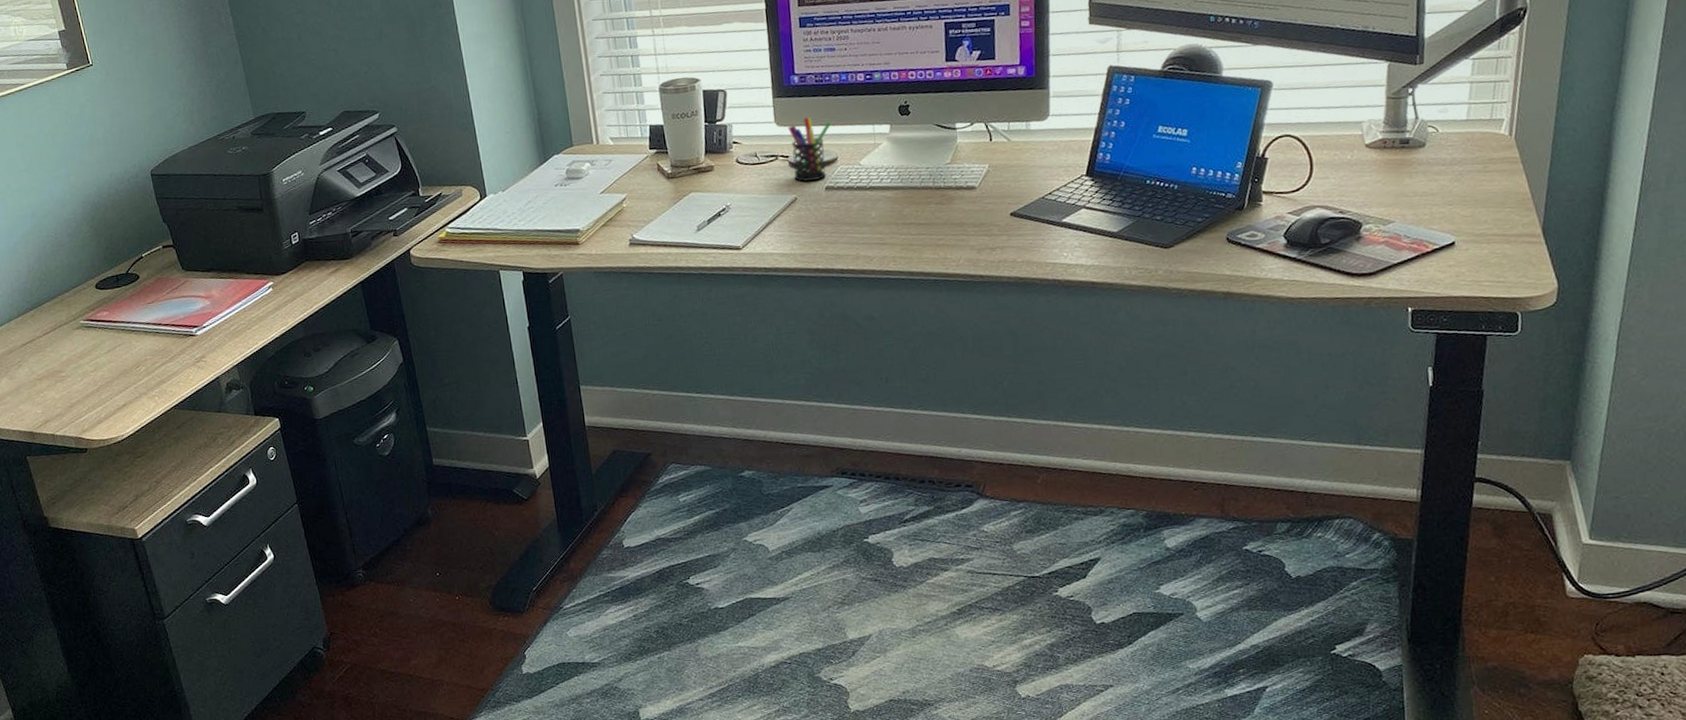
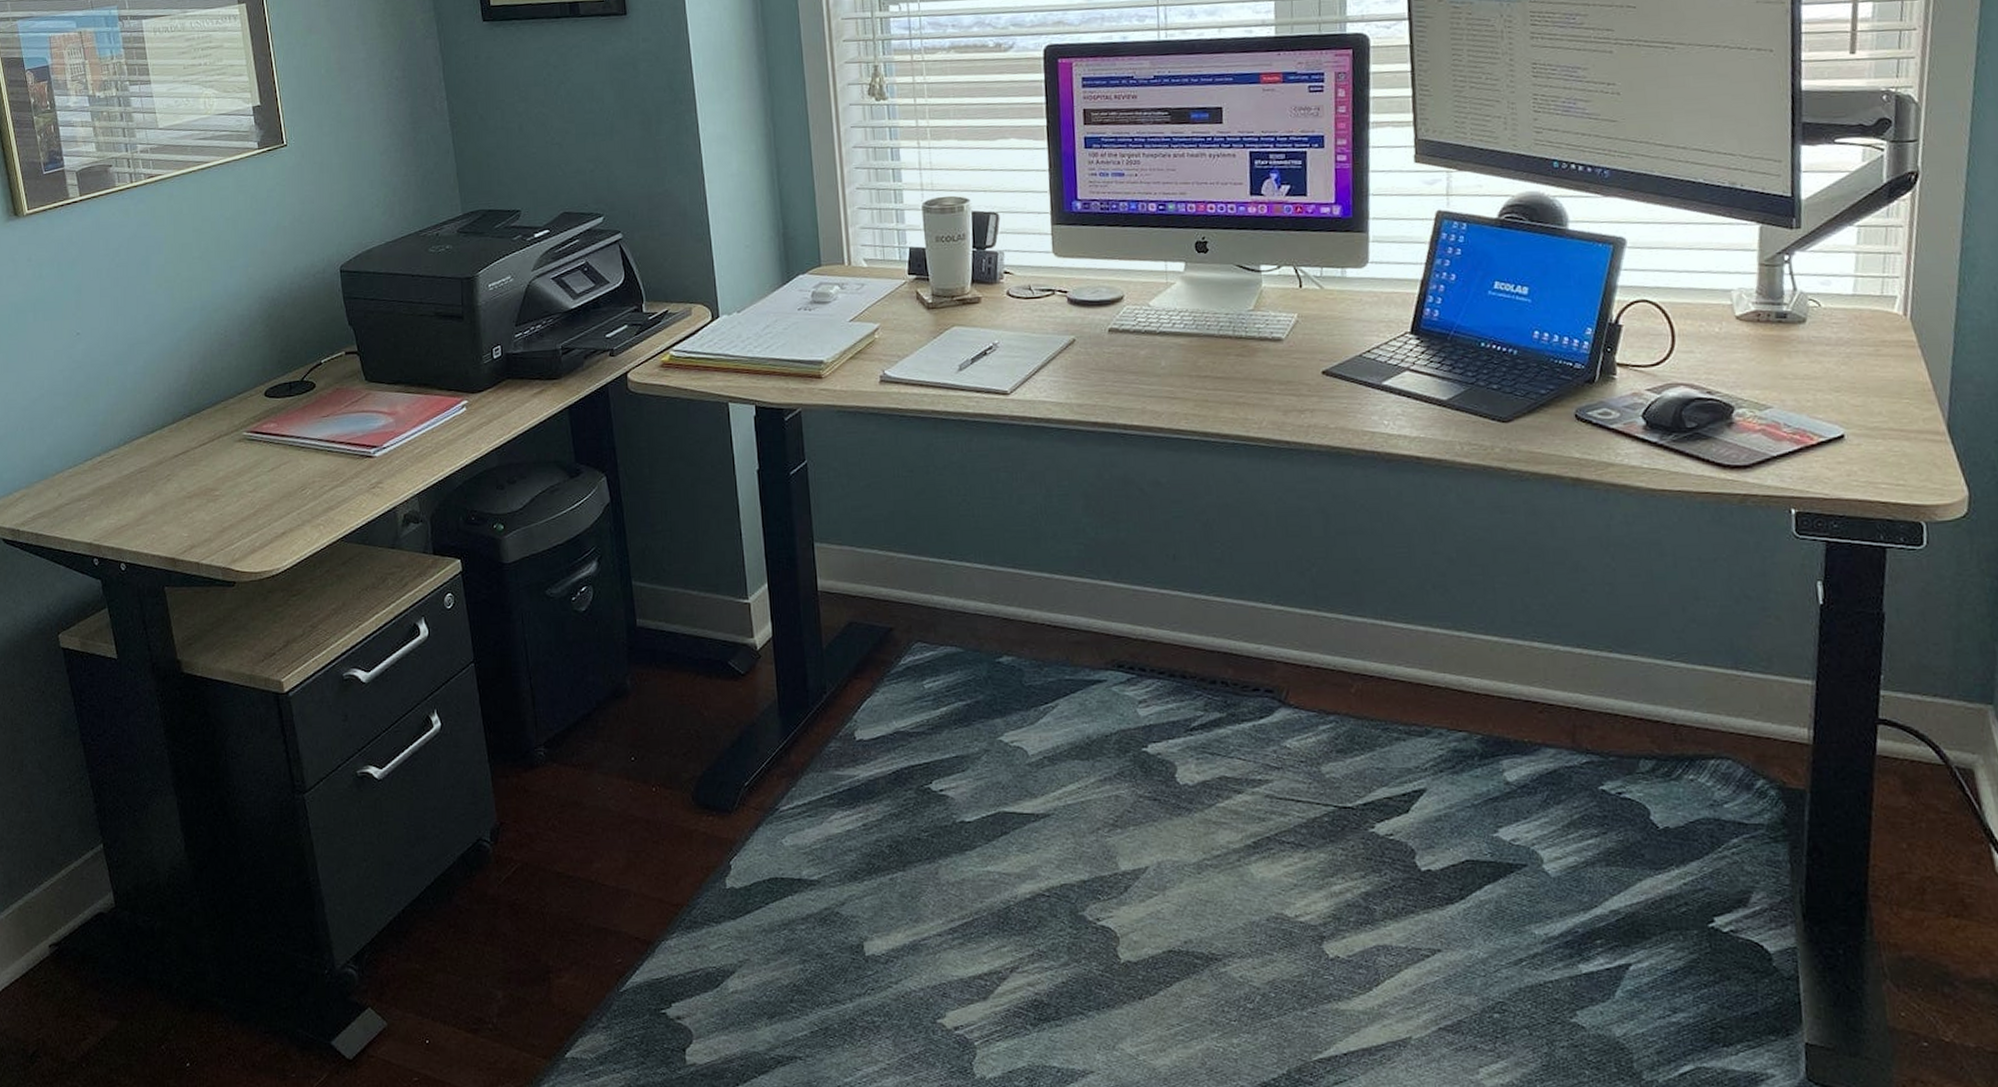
pen holder: present [788,116,831,182] -> none [1067,248,1117,321]

